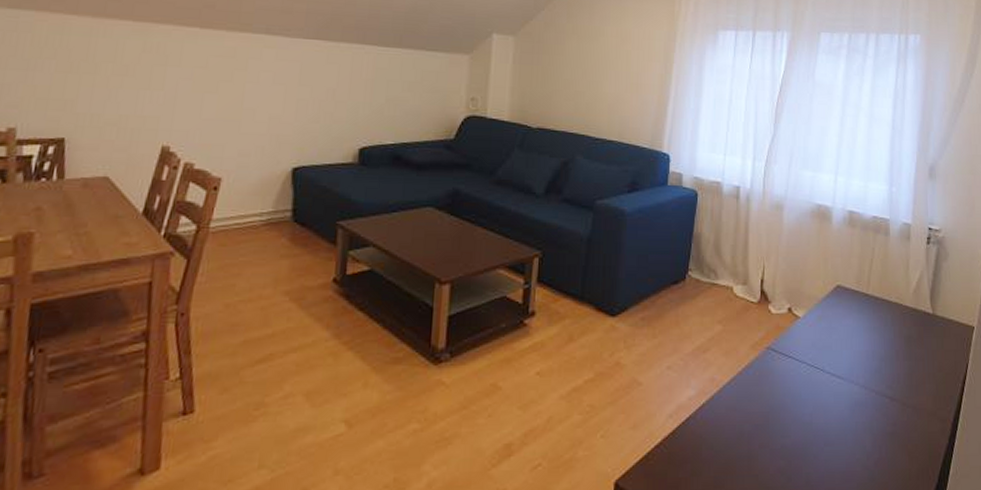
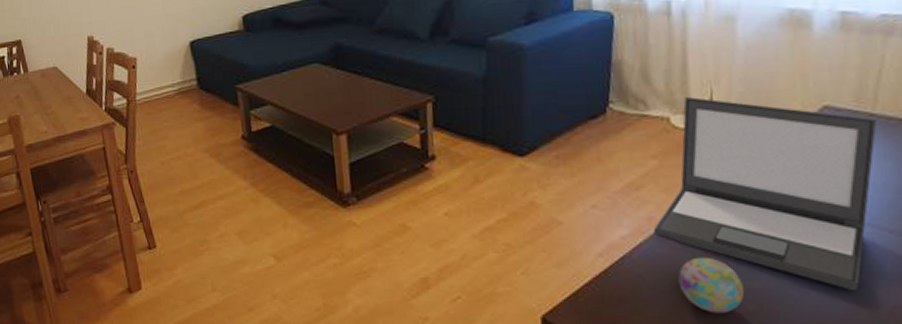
laptop: none [714,269,870,446] -> present [653,96,878,291]
decorative ball: none [731,416,779,471] -> present [678,257,745,314]

